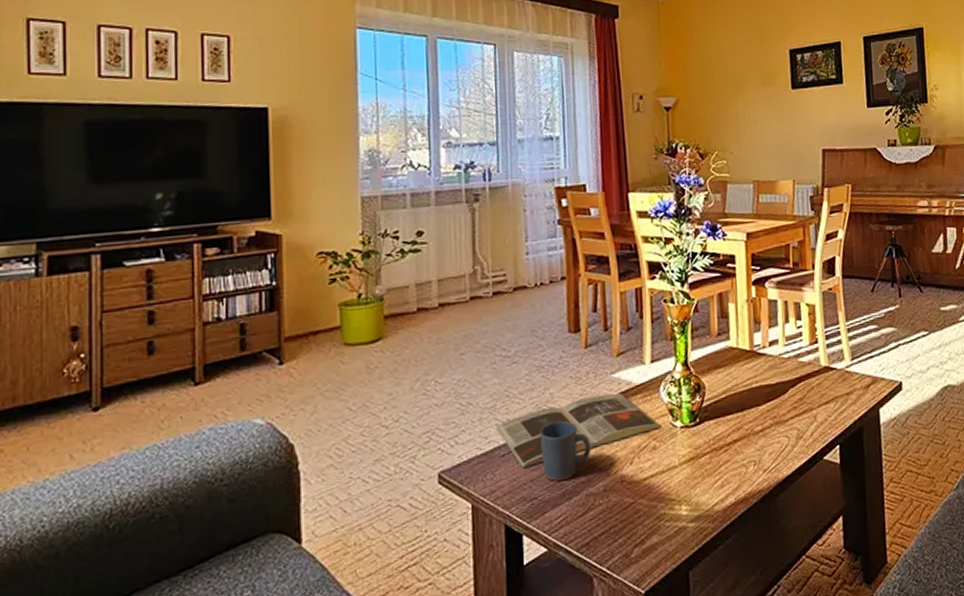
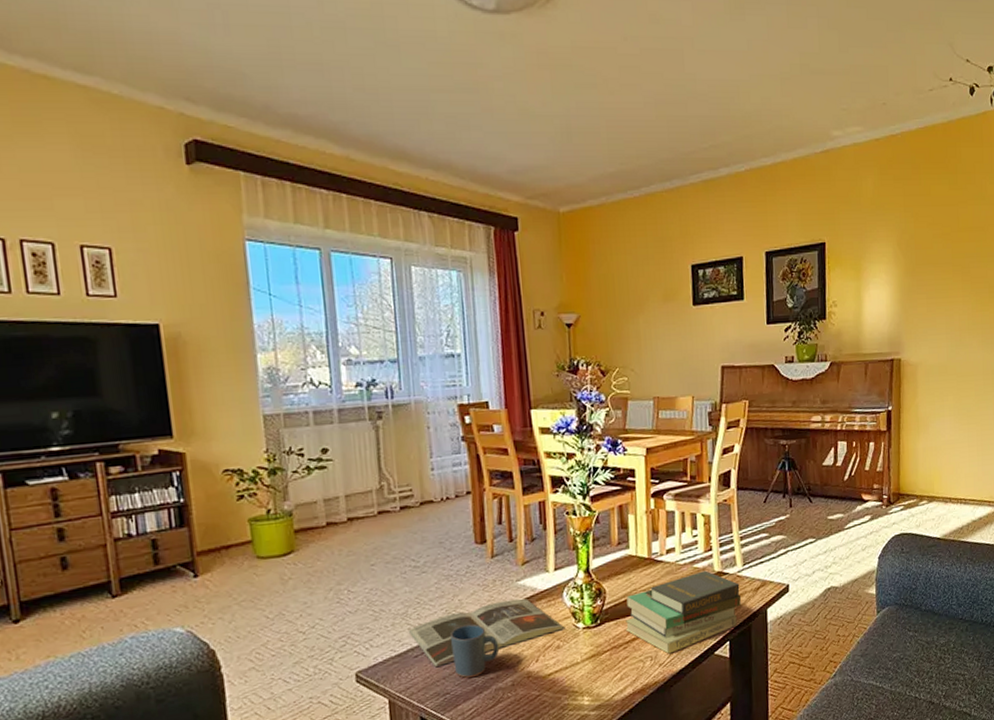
books: none [726,365,851,458] -> present [625,570,741,654]

